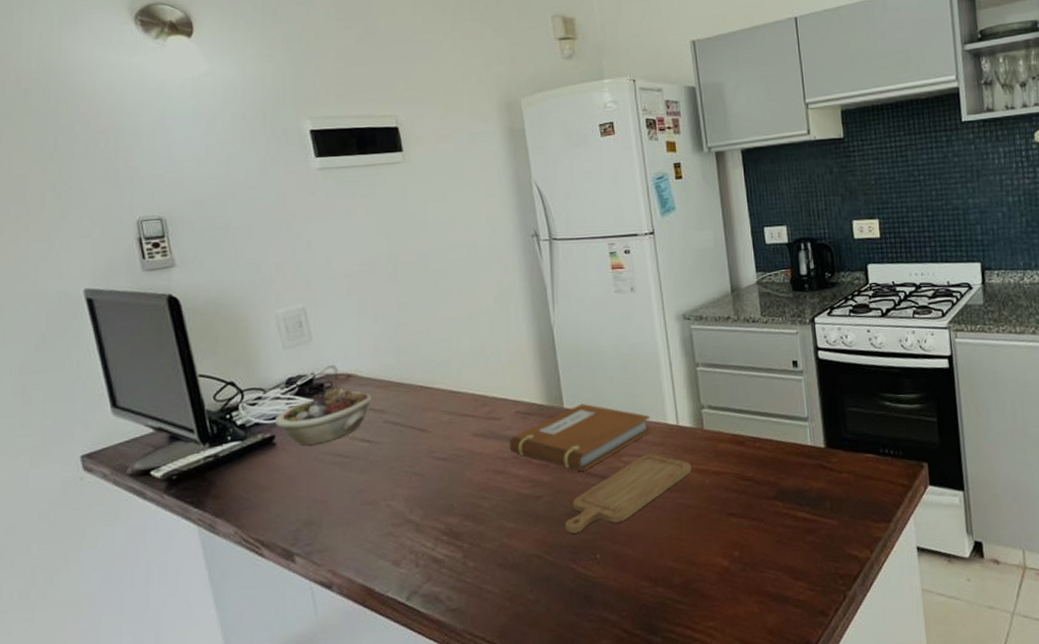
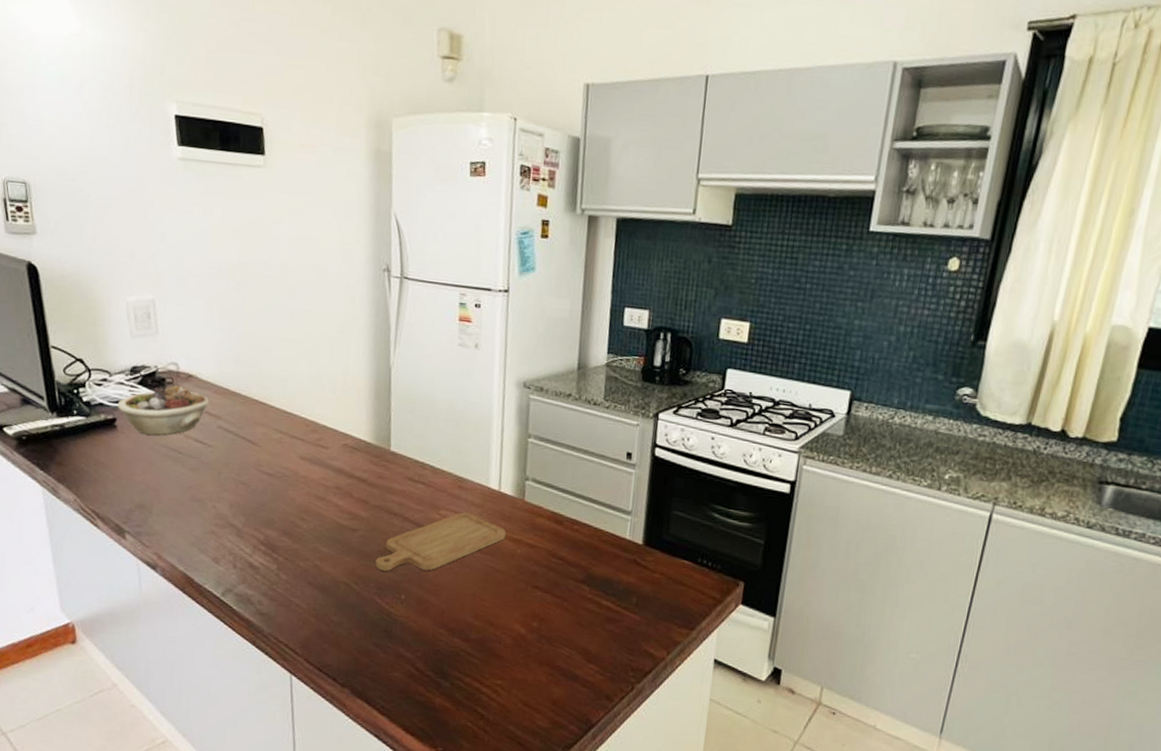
notebook: present [509,403,653,471] -> none [333,450,474,515]

